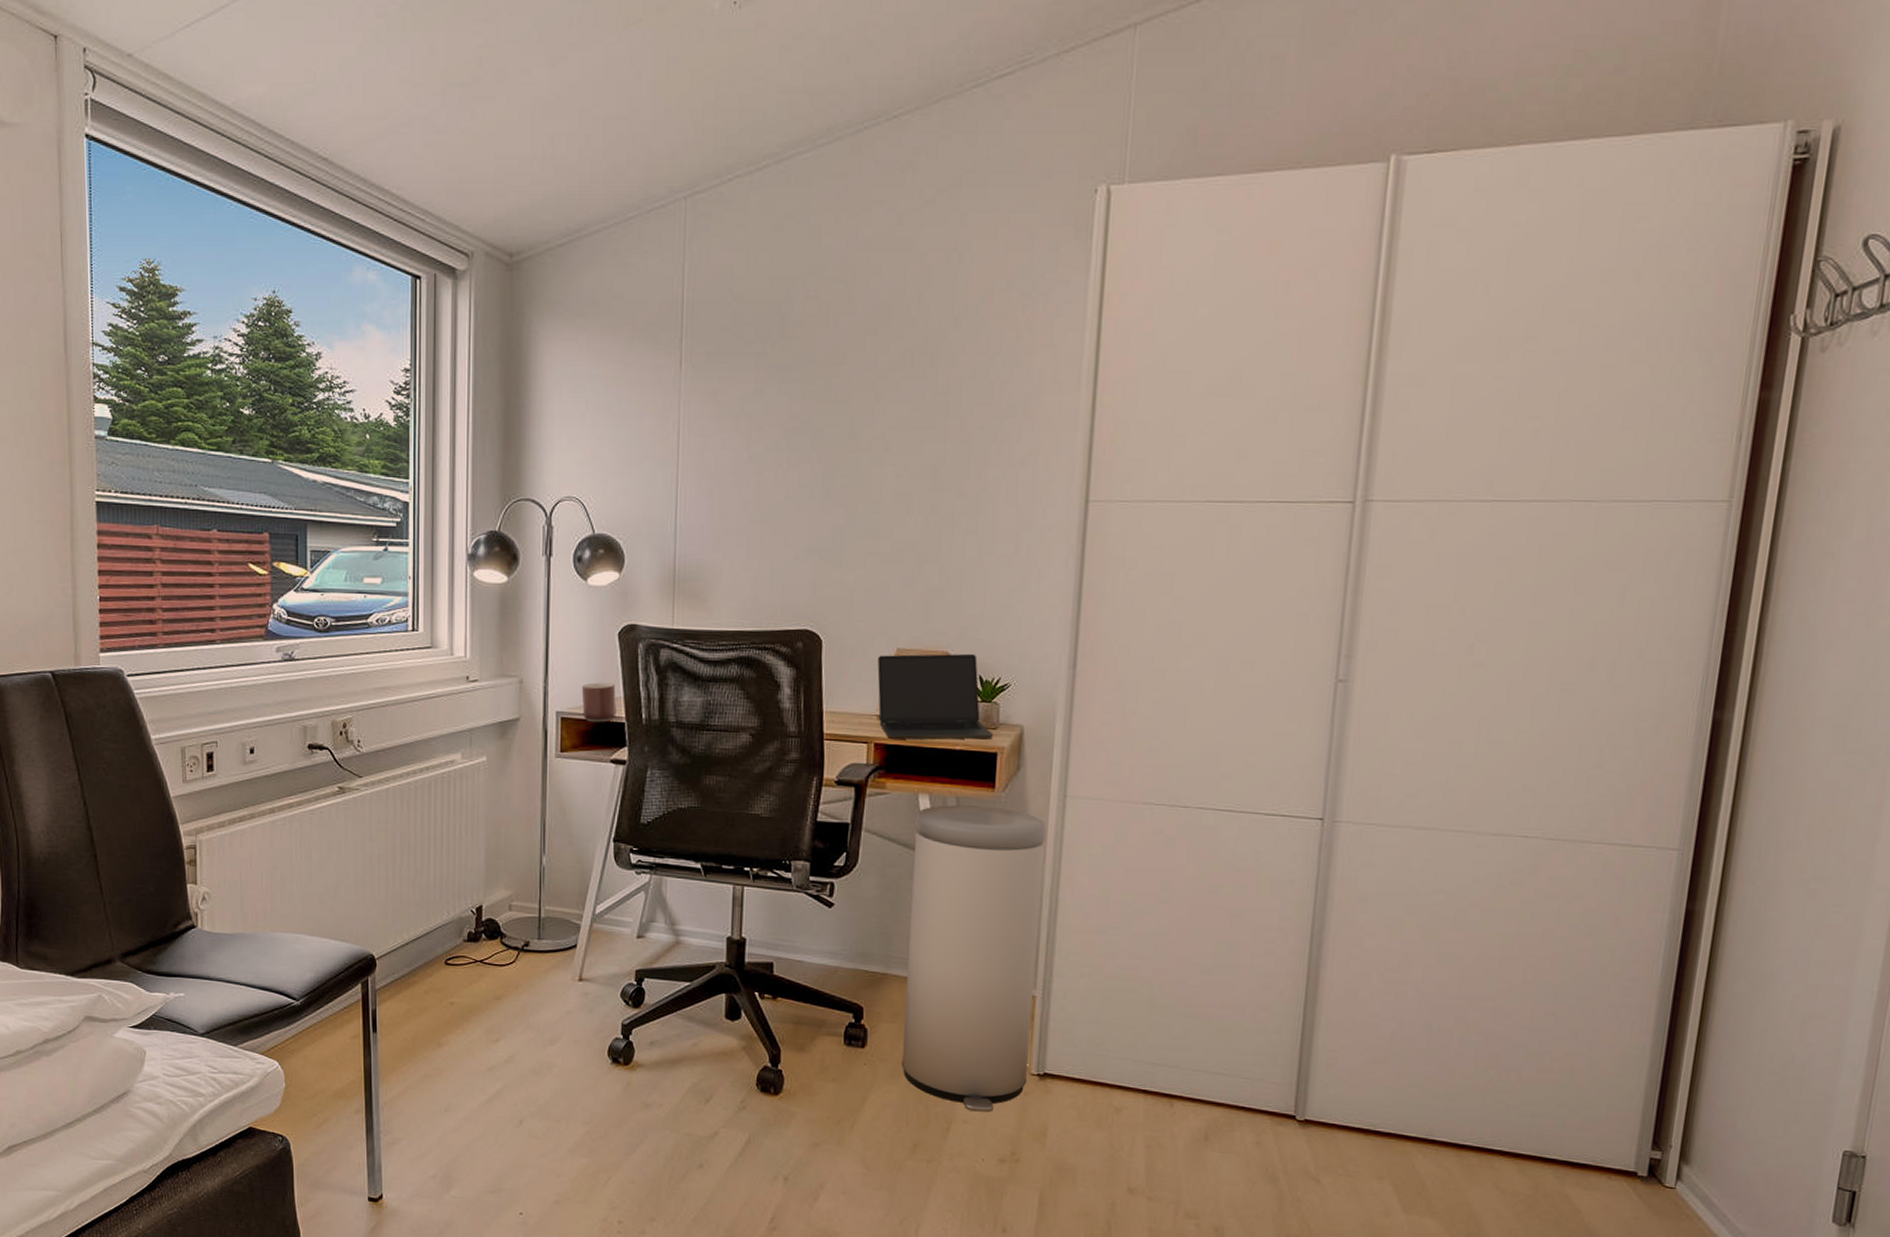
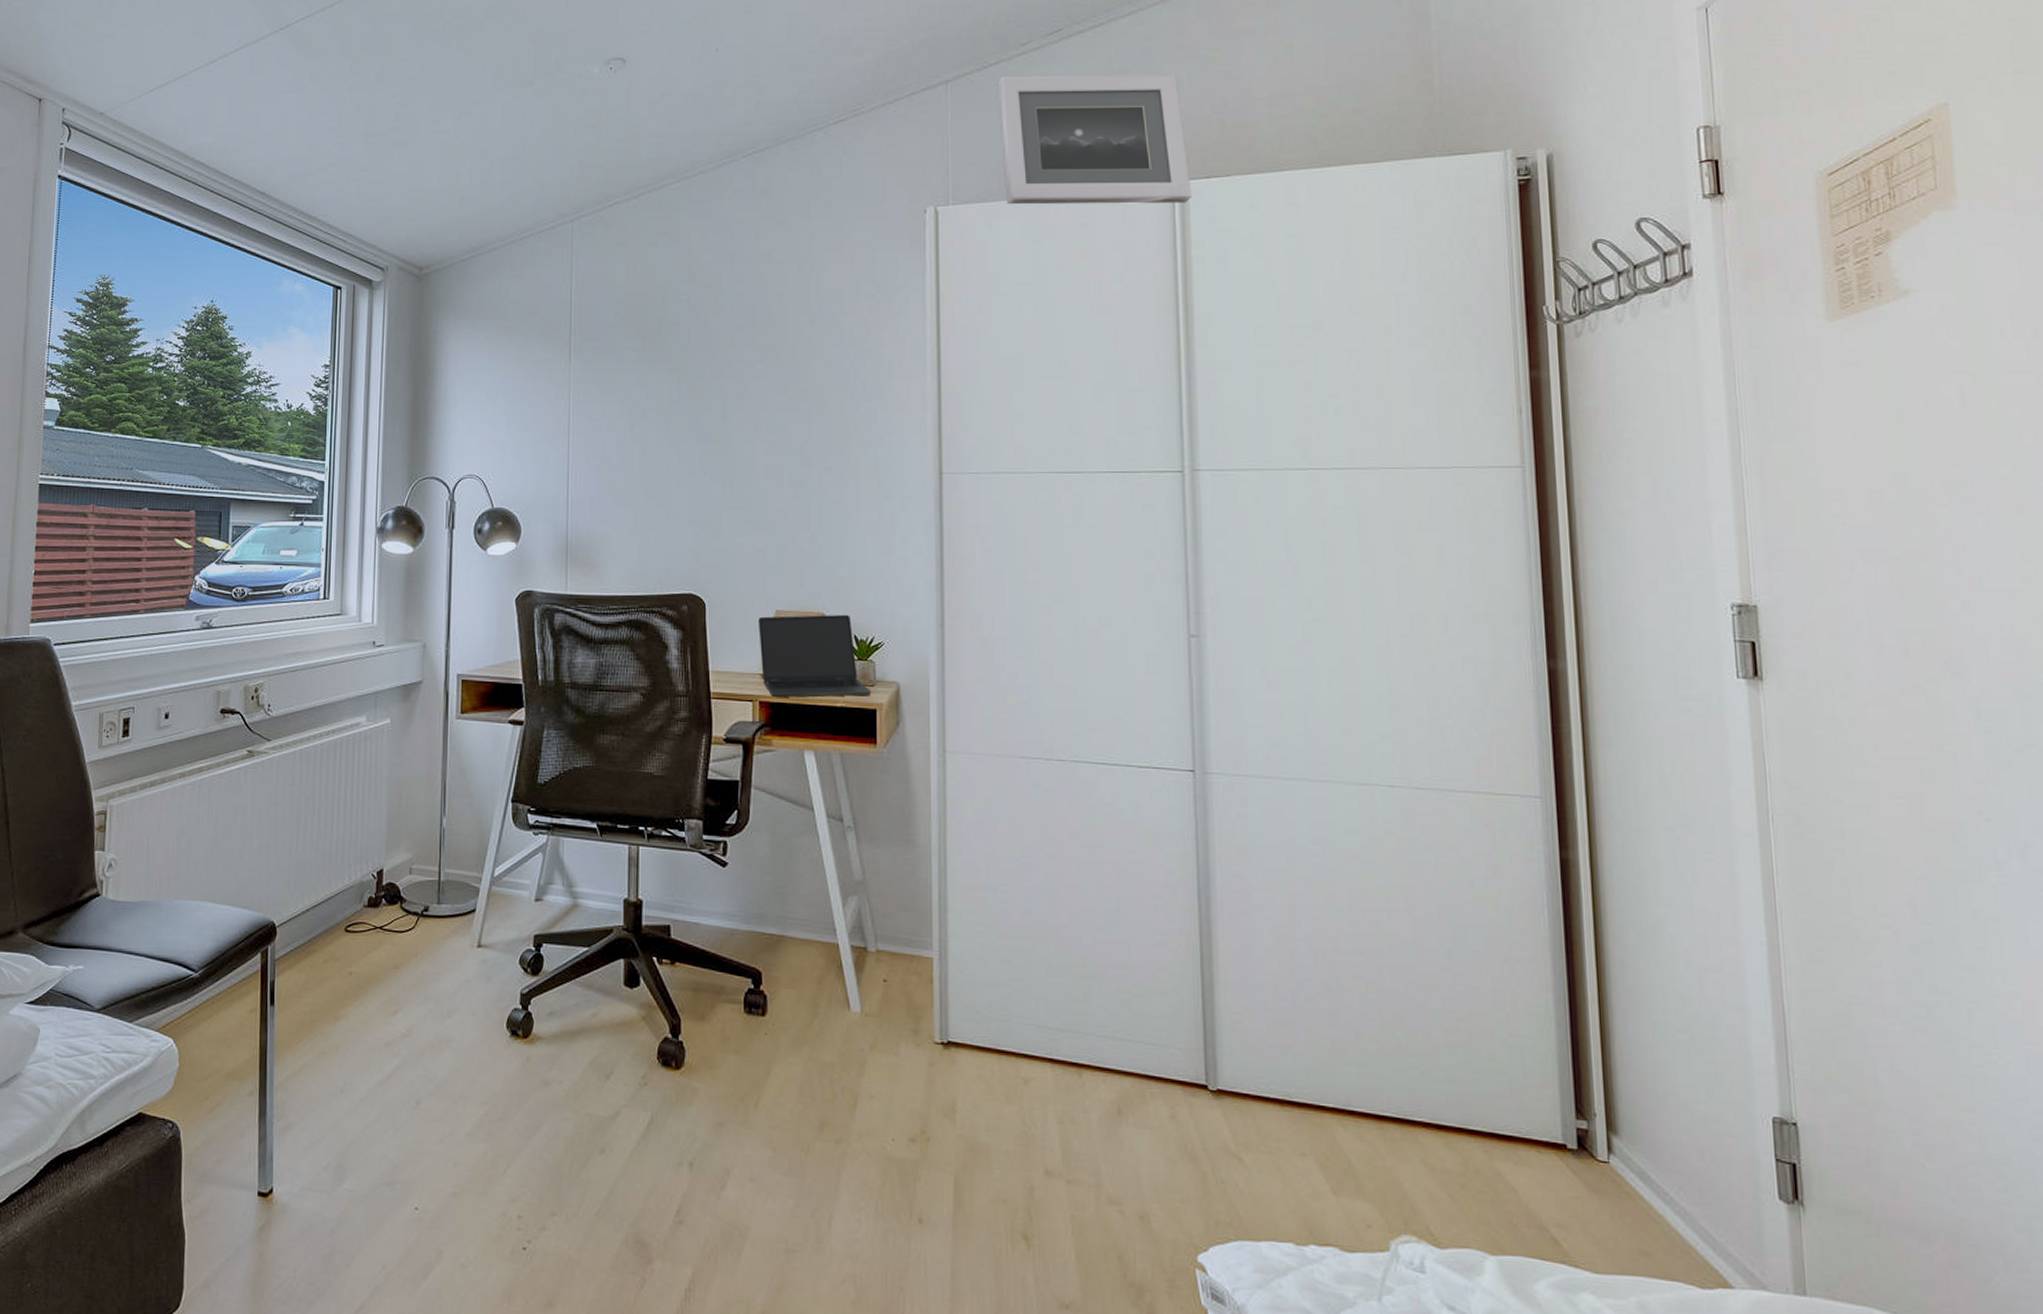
mug: present [581,682,616,723] -> none [481,646,513,685]
pedal bin: present [901,805,1046,1113] -> none [802,761,930,1086]
picture frame: none [1191,17,1413,184] -> present [997,74,1191,205]

